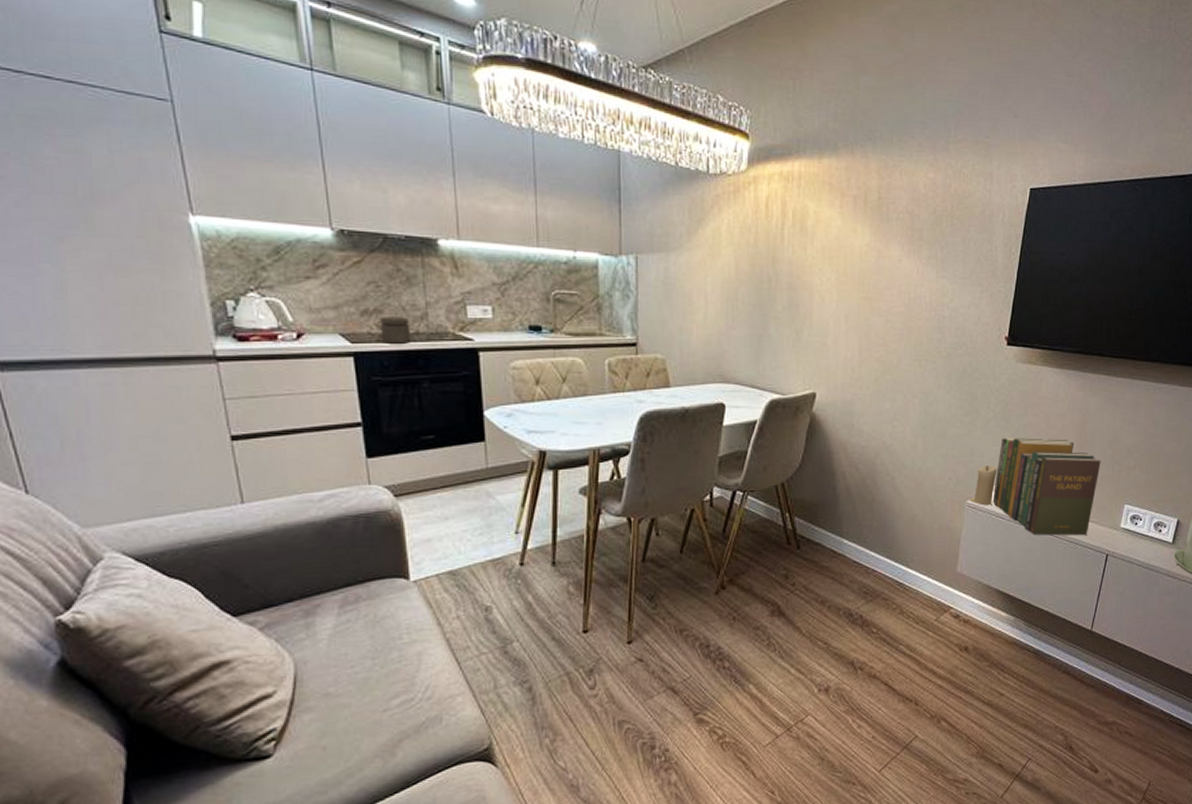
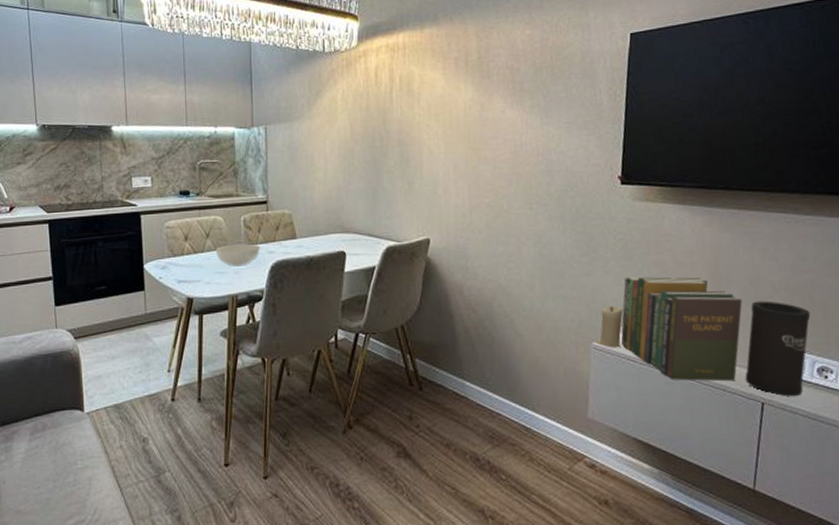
jar: present [380,317,411,344] -> none [68,190,90,212]
bowl: none [573,391,628,417] -> present [215,244,260,267]
speaker: none [1095,462,1155,549] -> present [745,300,811,397]

